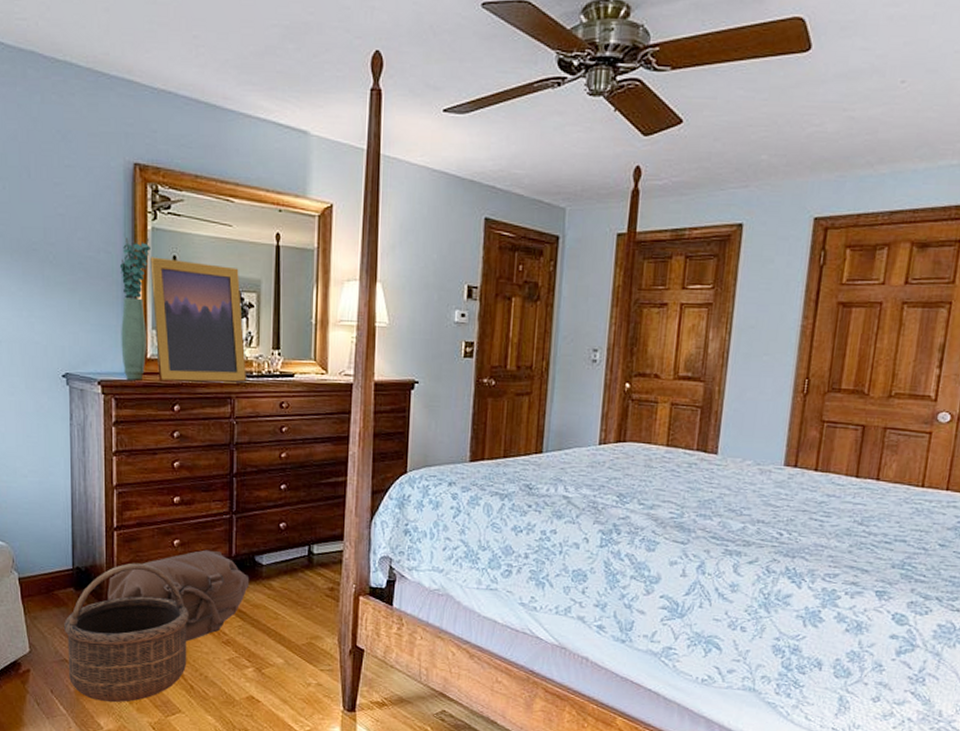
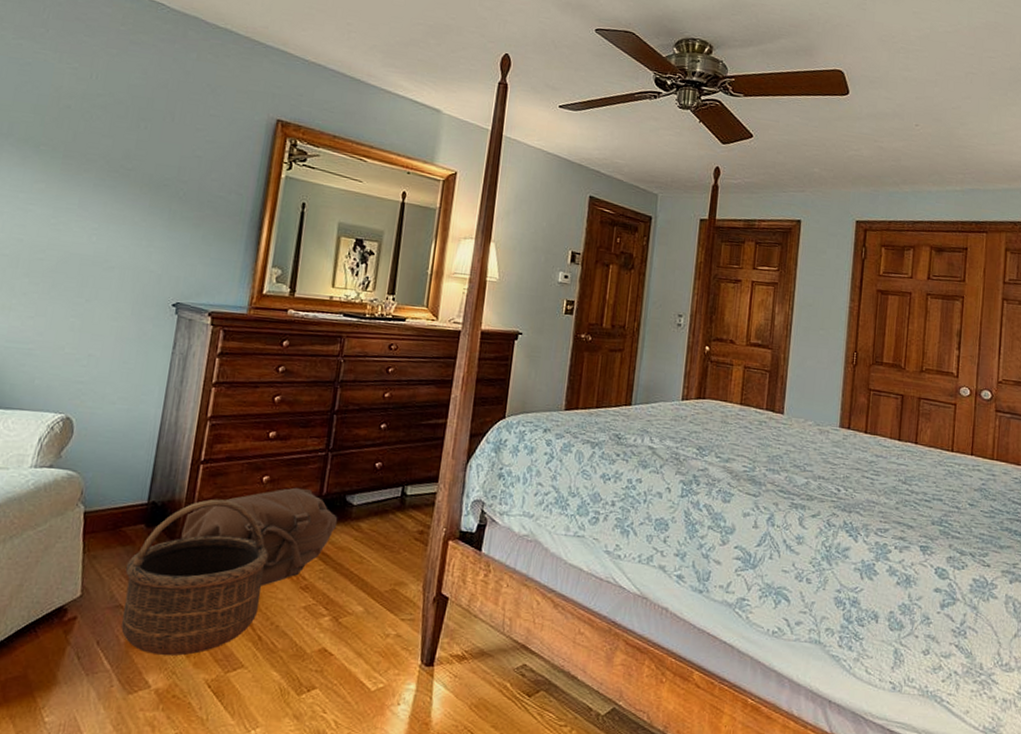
vase: present [119,237,150,382] -> none [237,183,282,315]
picture frame: present [150,257,246,383] -> none [271,202,364,323]

